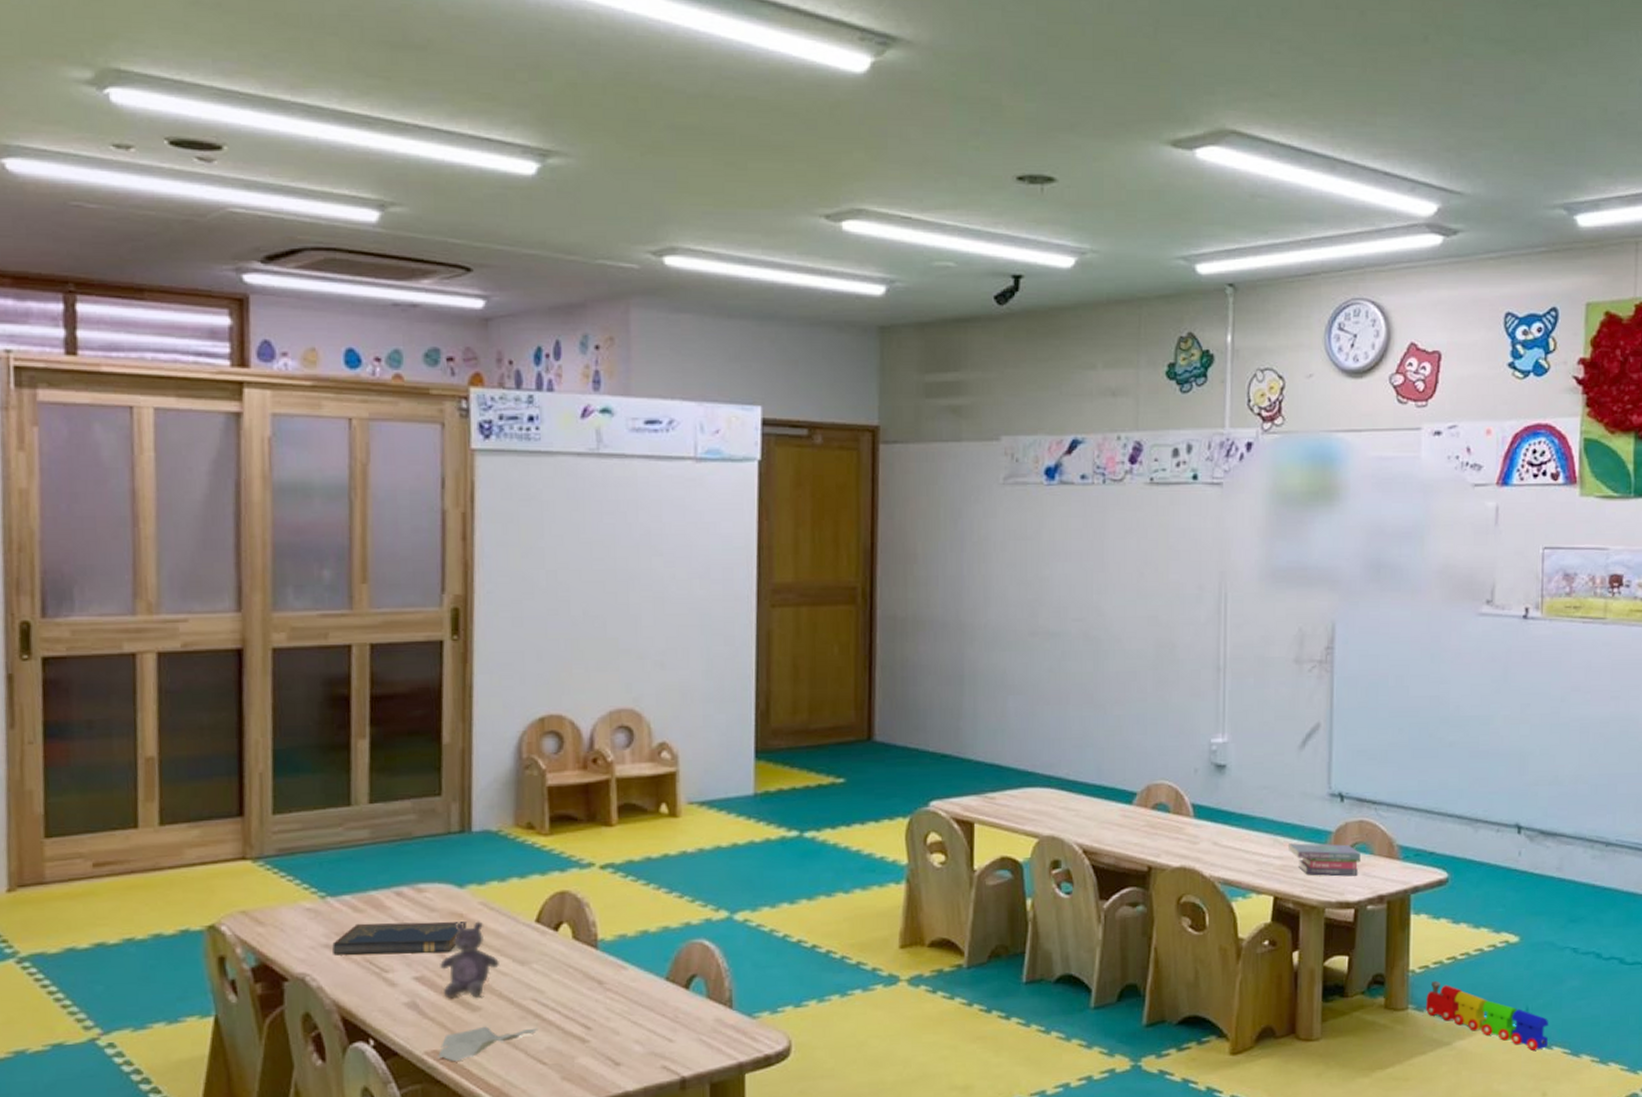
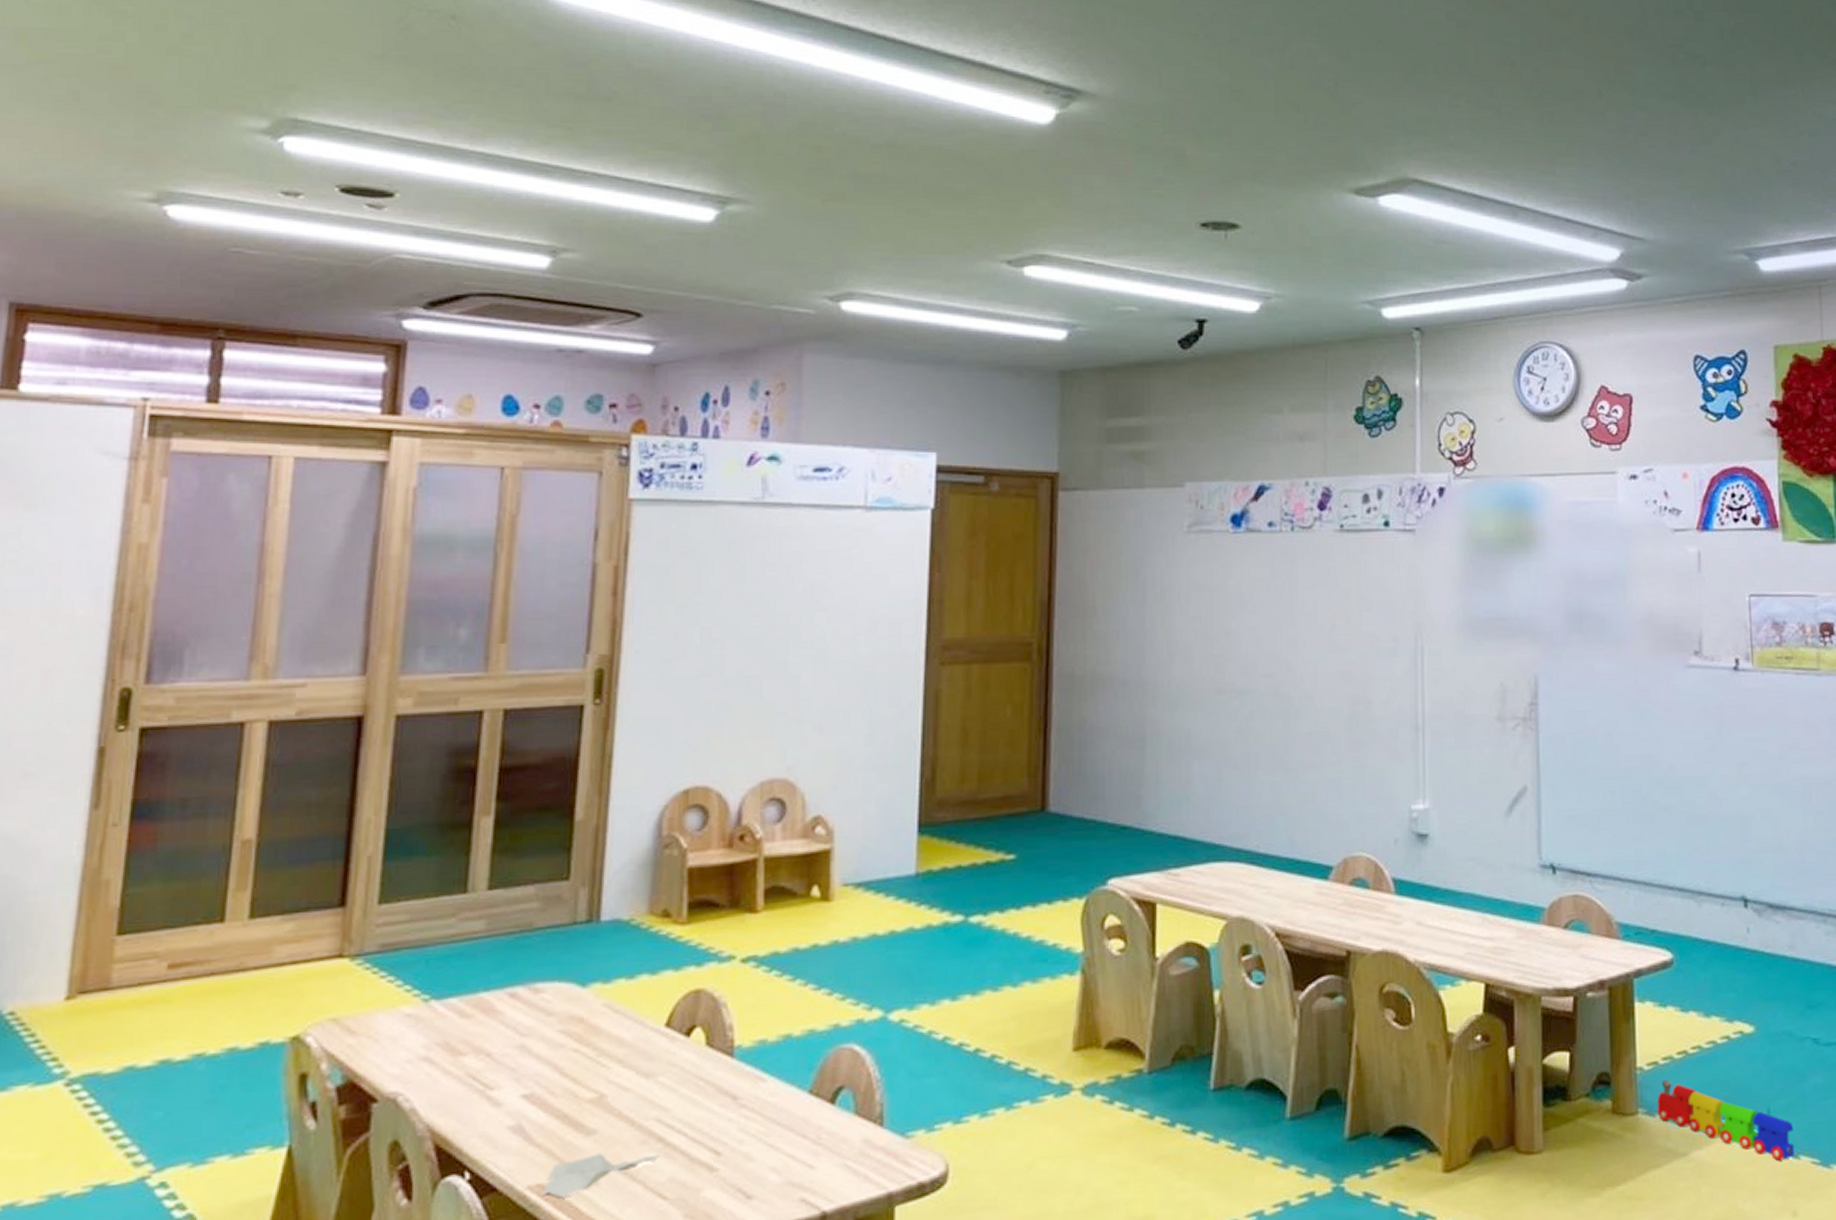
hardcover book: present [332,921,468,955] -> none [432,1027,589,1070]
stuffed animal: present [440,921,501,998] -> none [553,1026,622,1119]
books: present [1289,843,1361,877] -> none [1499,921,1577,959]

